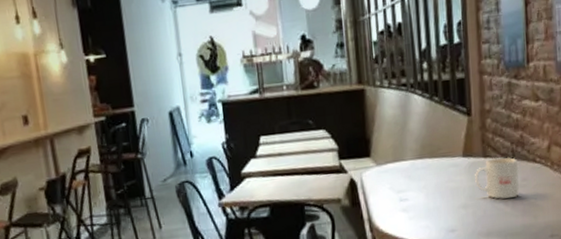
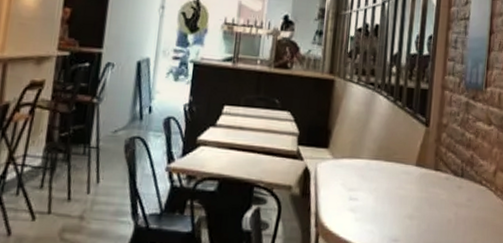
mug: present [475,157,519,199] -> none [424,172,466,217]

